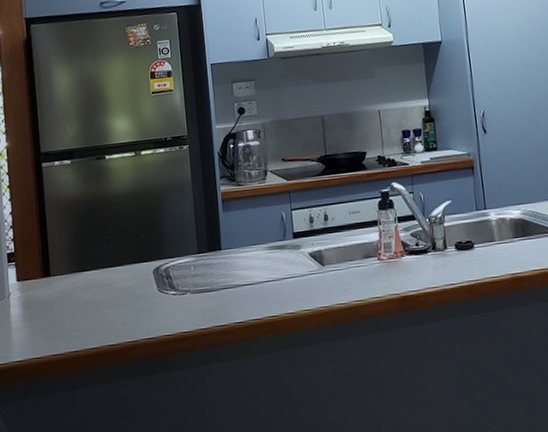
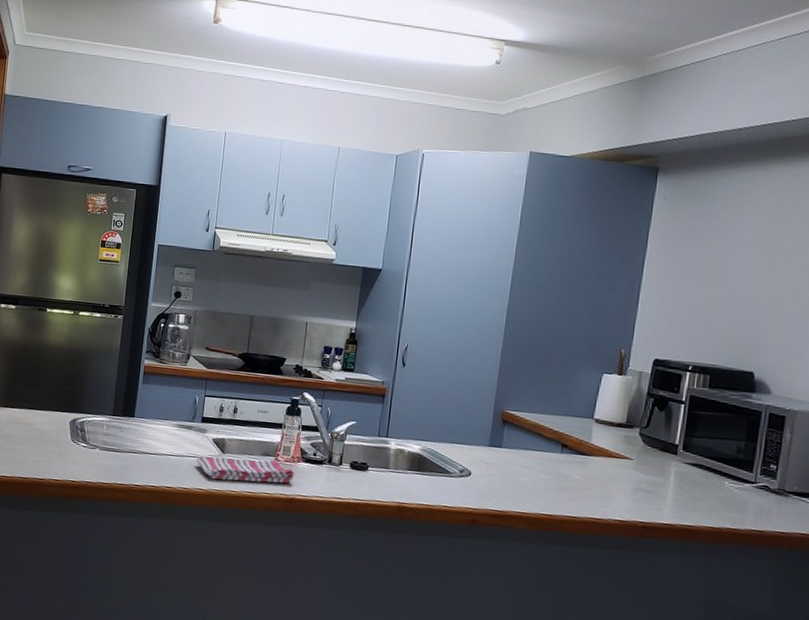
dish towel: none [296,260,401,297] -> present [196,456,294,484]

